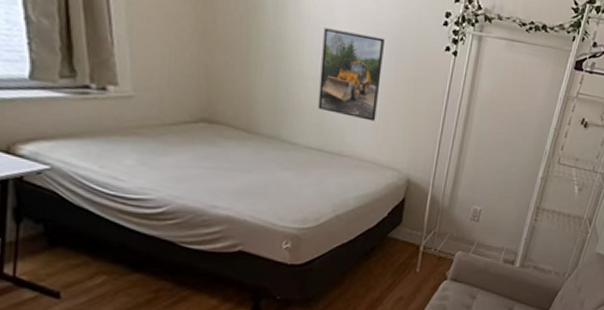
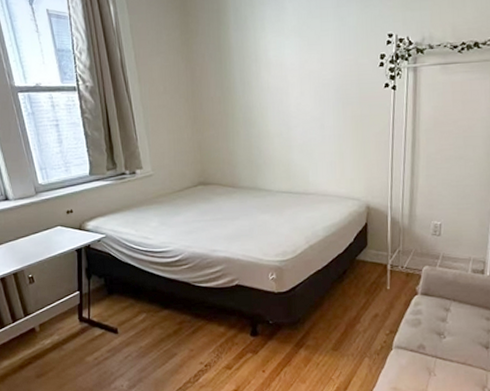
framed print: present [318,28,384,122] -> none [281,89,332,161]

